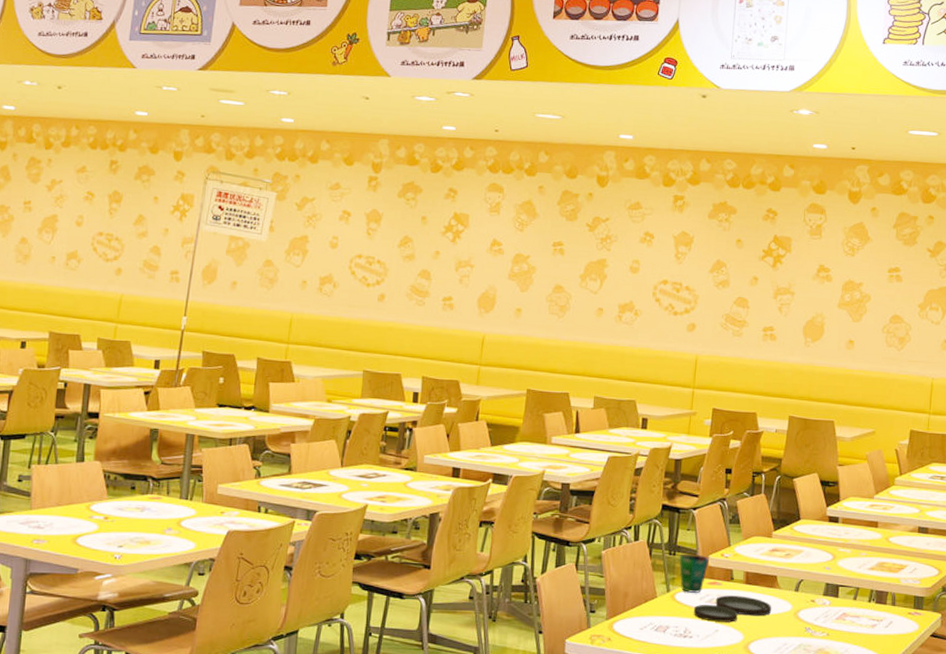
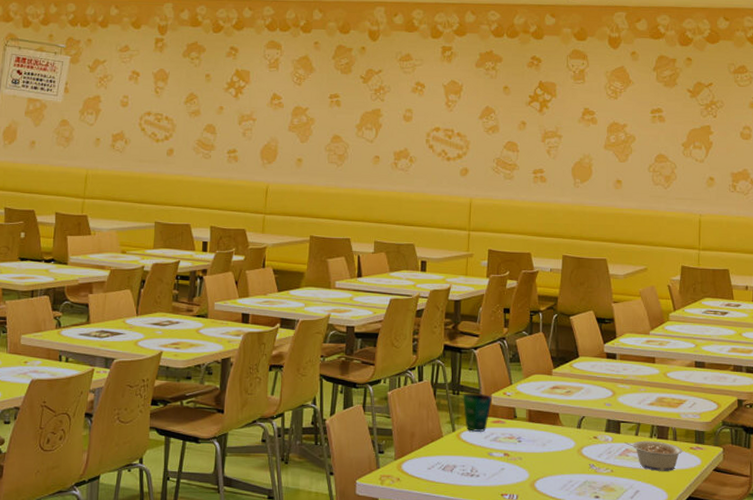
plate: present [693,595,772,622] -> none [479,433,556,460]
legume: none [842,605,901,636] -> present [625,440,683,471]

